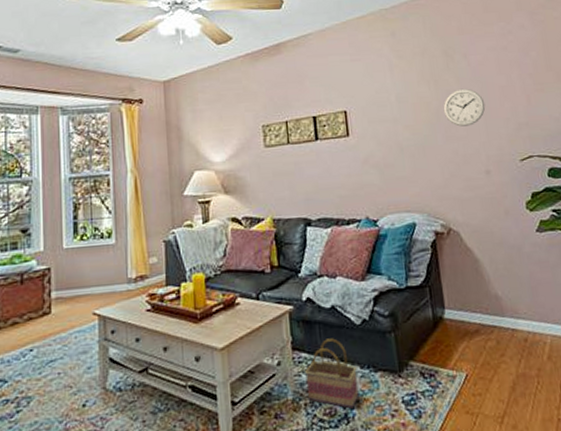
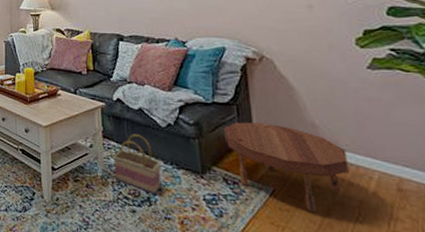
side table: none [417,302,528,392] -> present [223,122,349,213]

